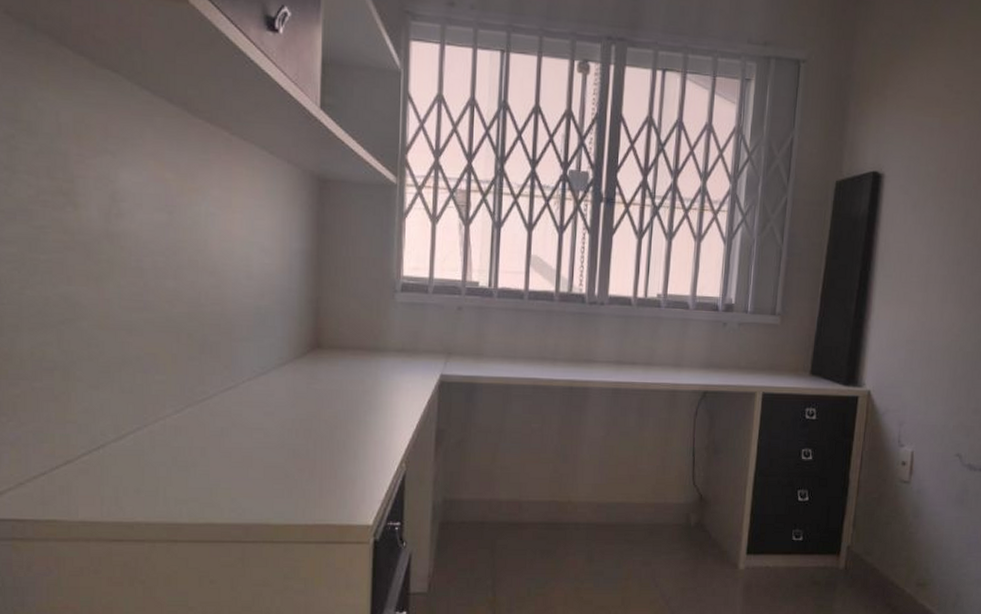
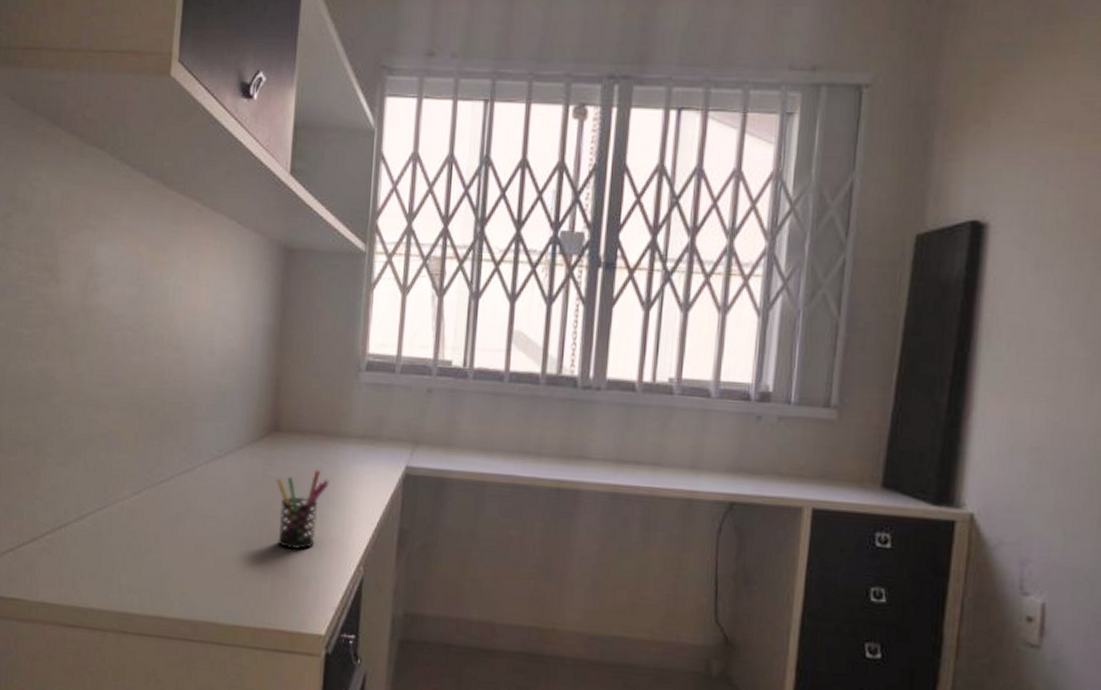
pen holder: none [320,381,371,452] -> present [276,469,329,549]

